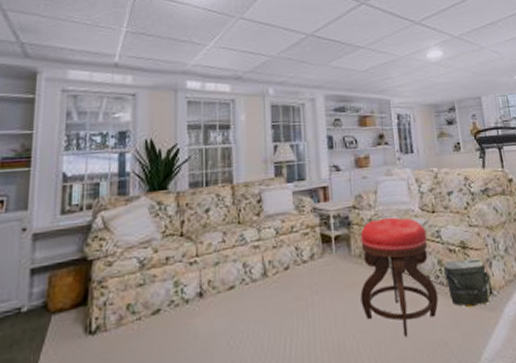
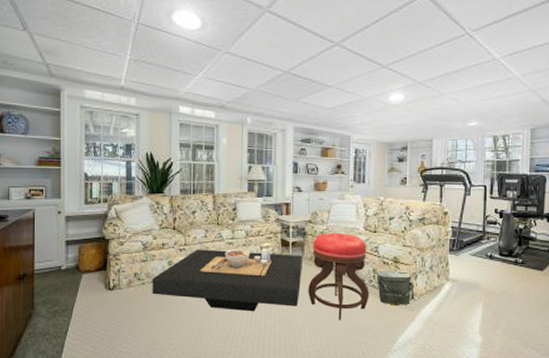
coffee table: none [151,240,351,343] -> present [152,242,302,312]

